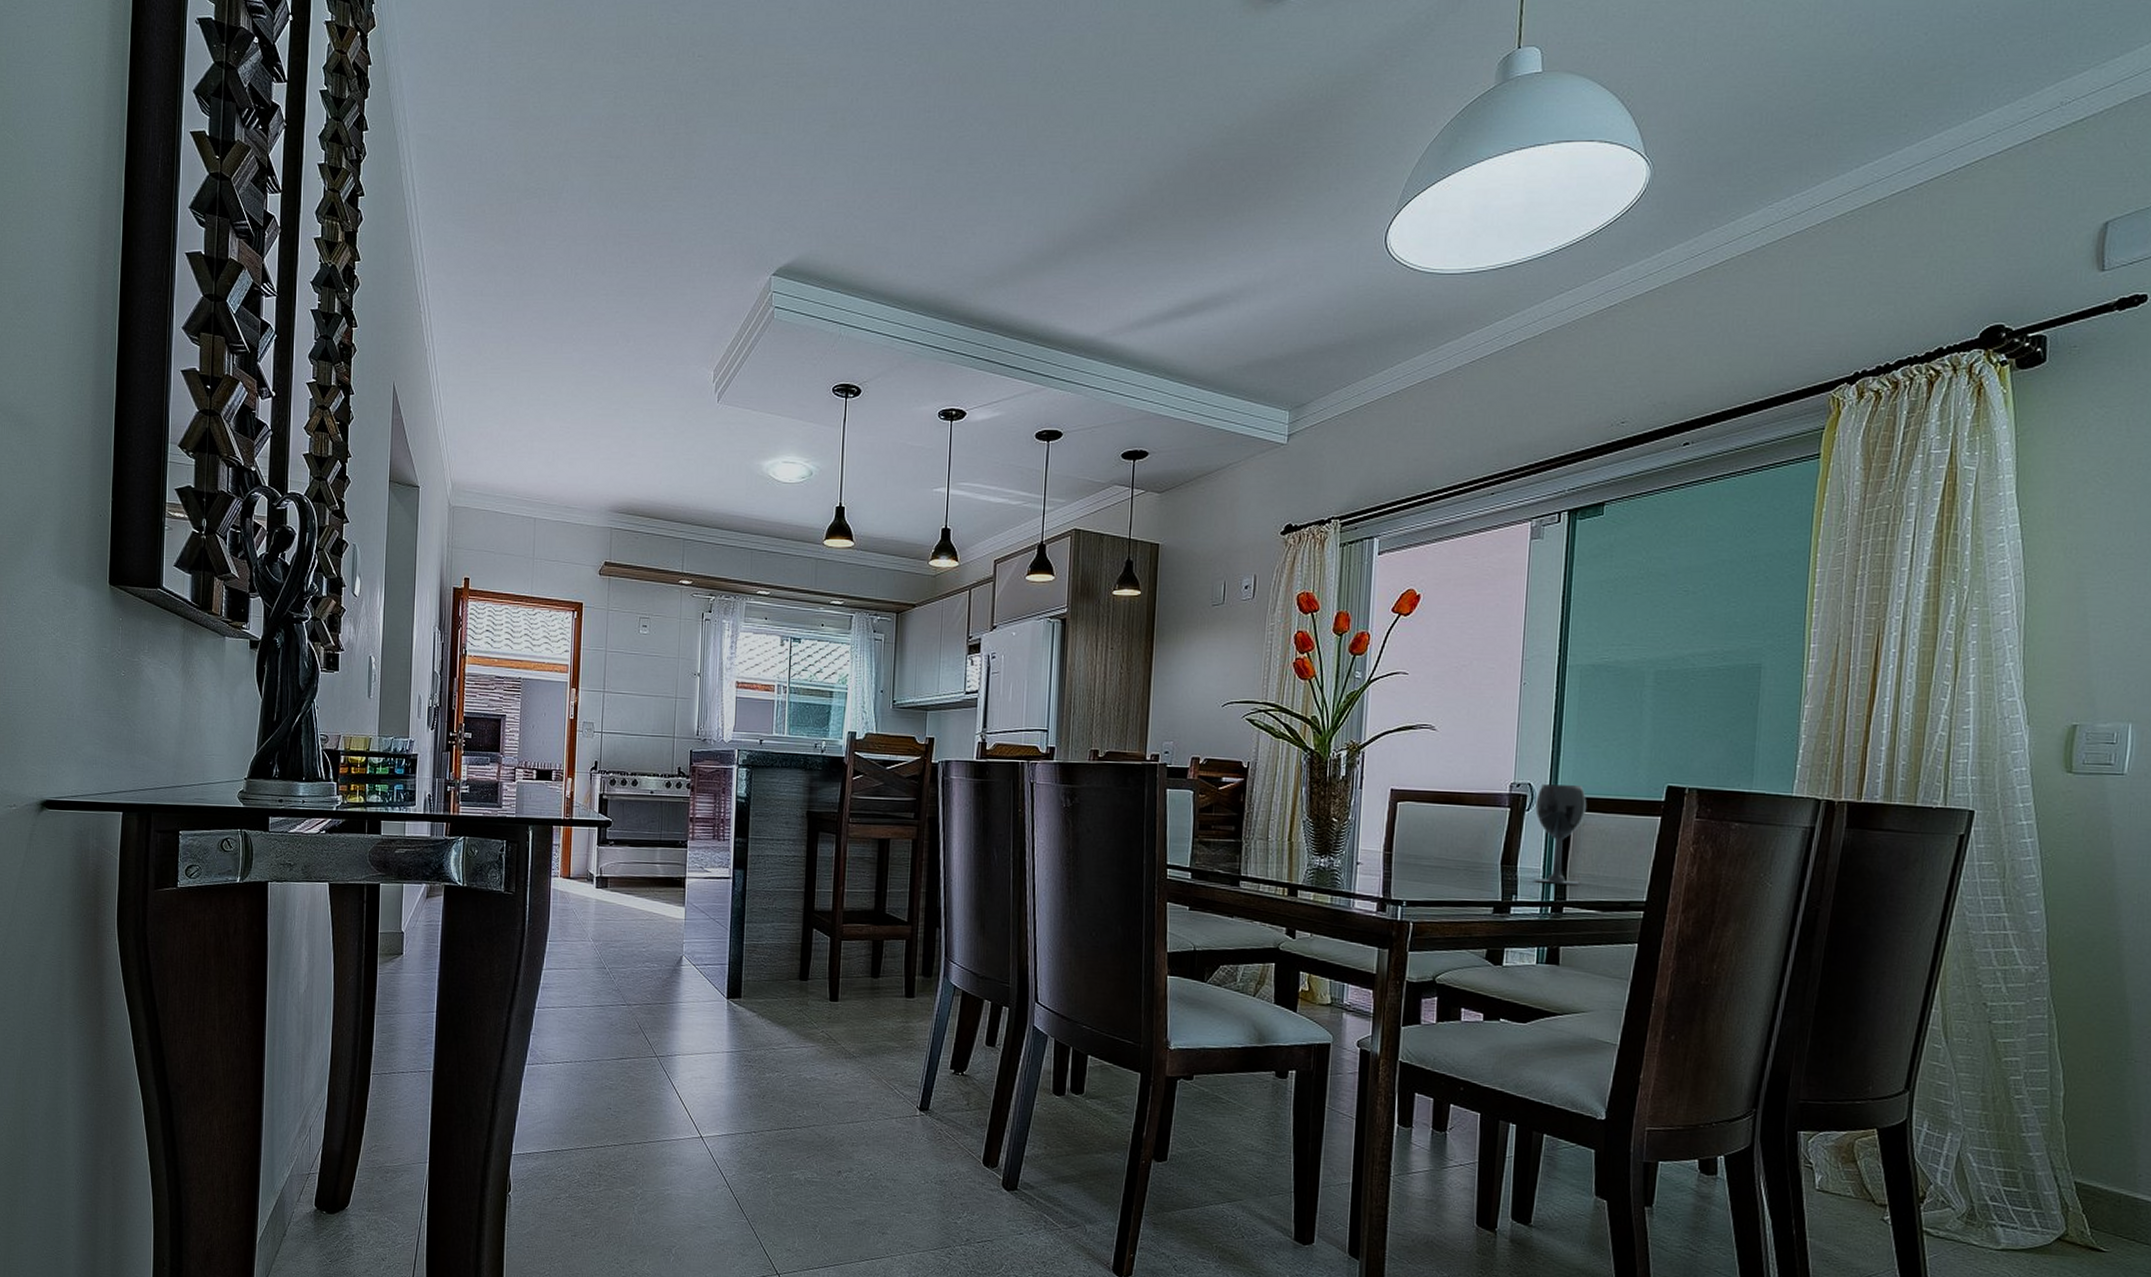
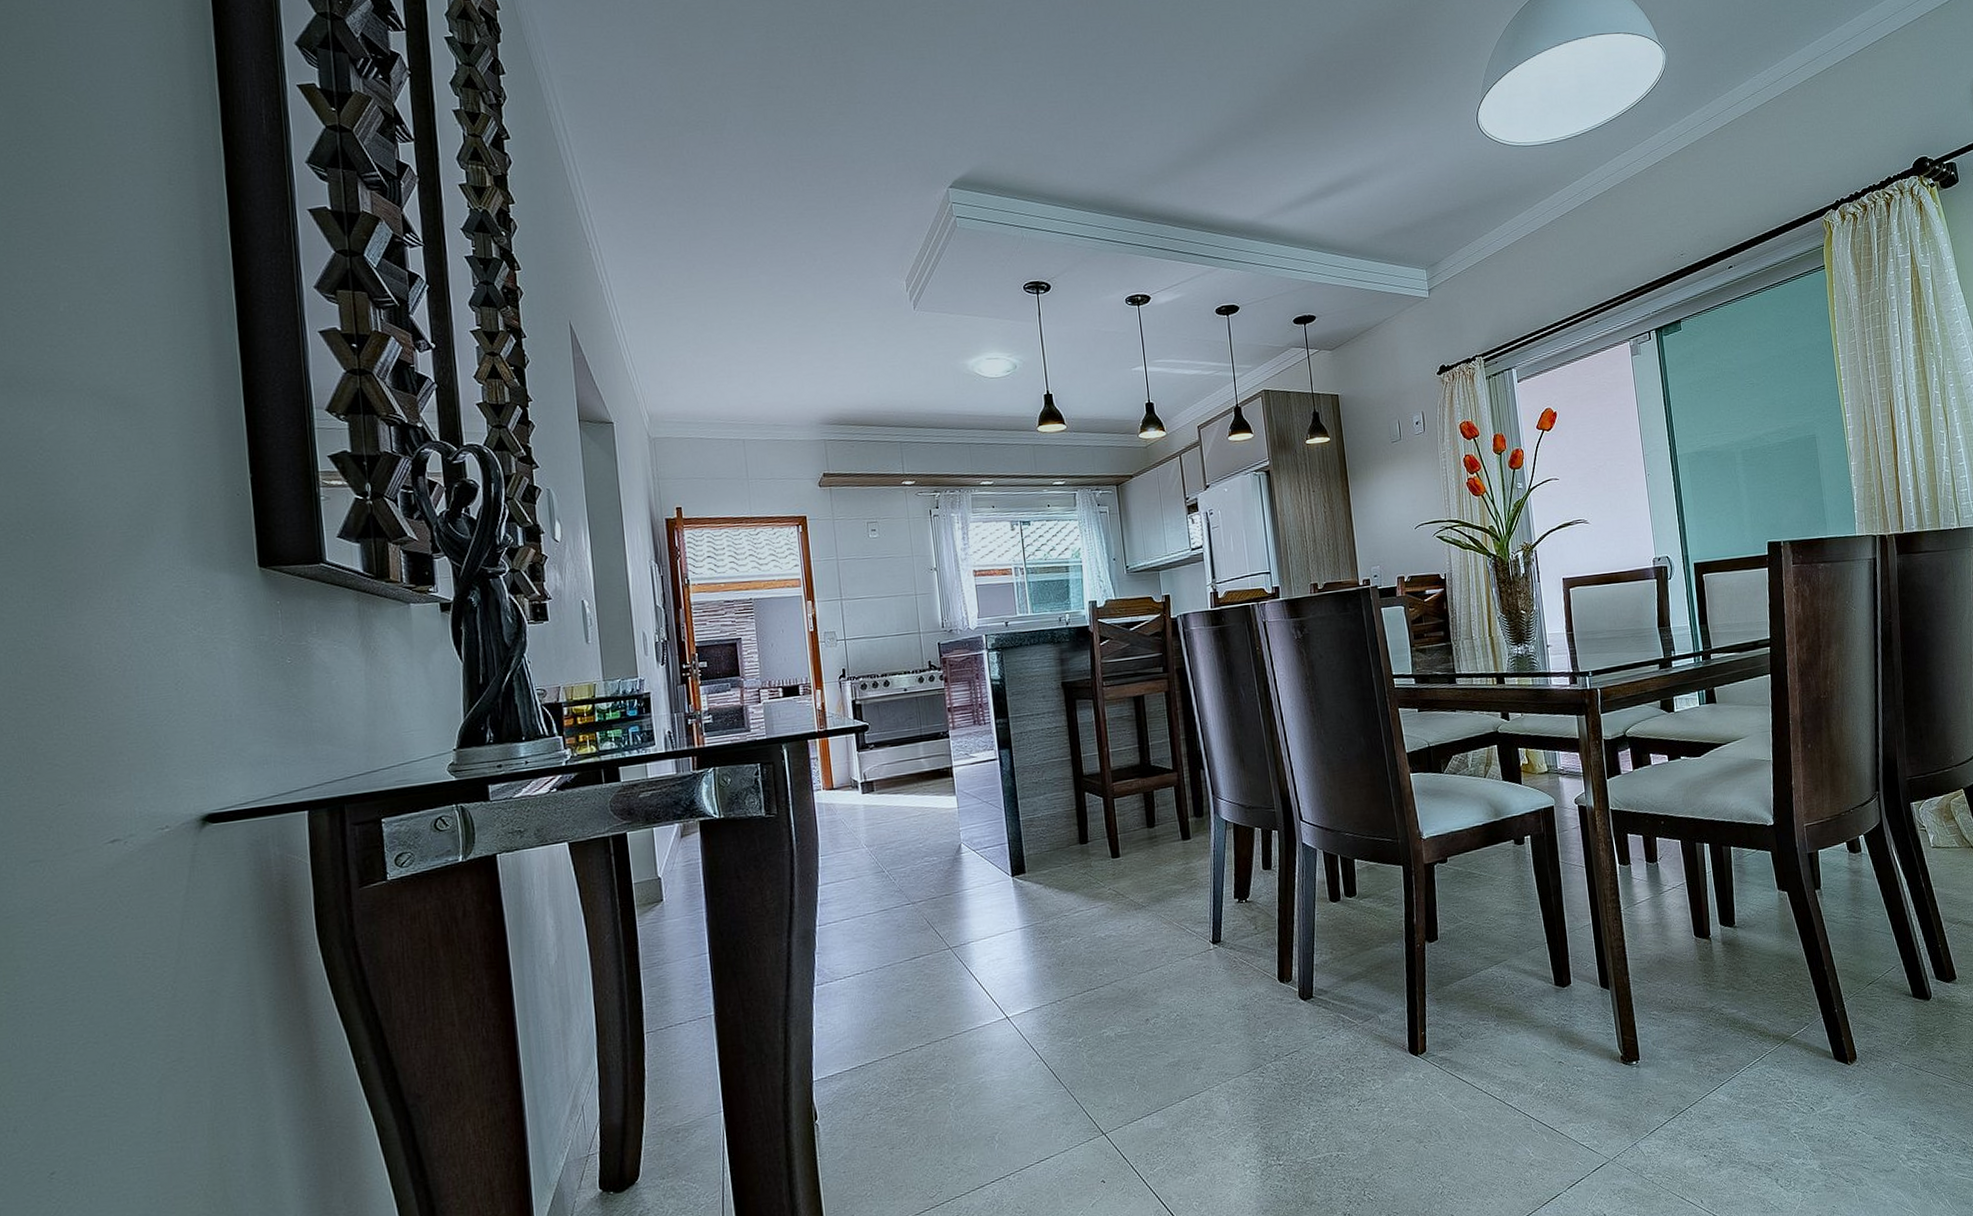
wine glass: present [1532,784,1587,885] -> none [1674,552,1720,637]

